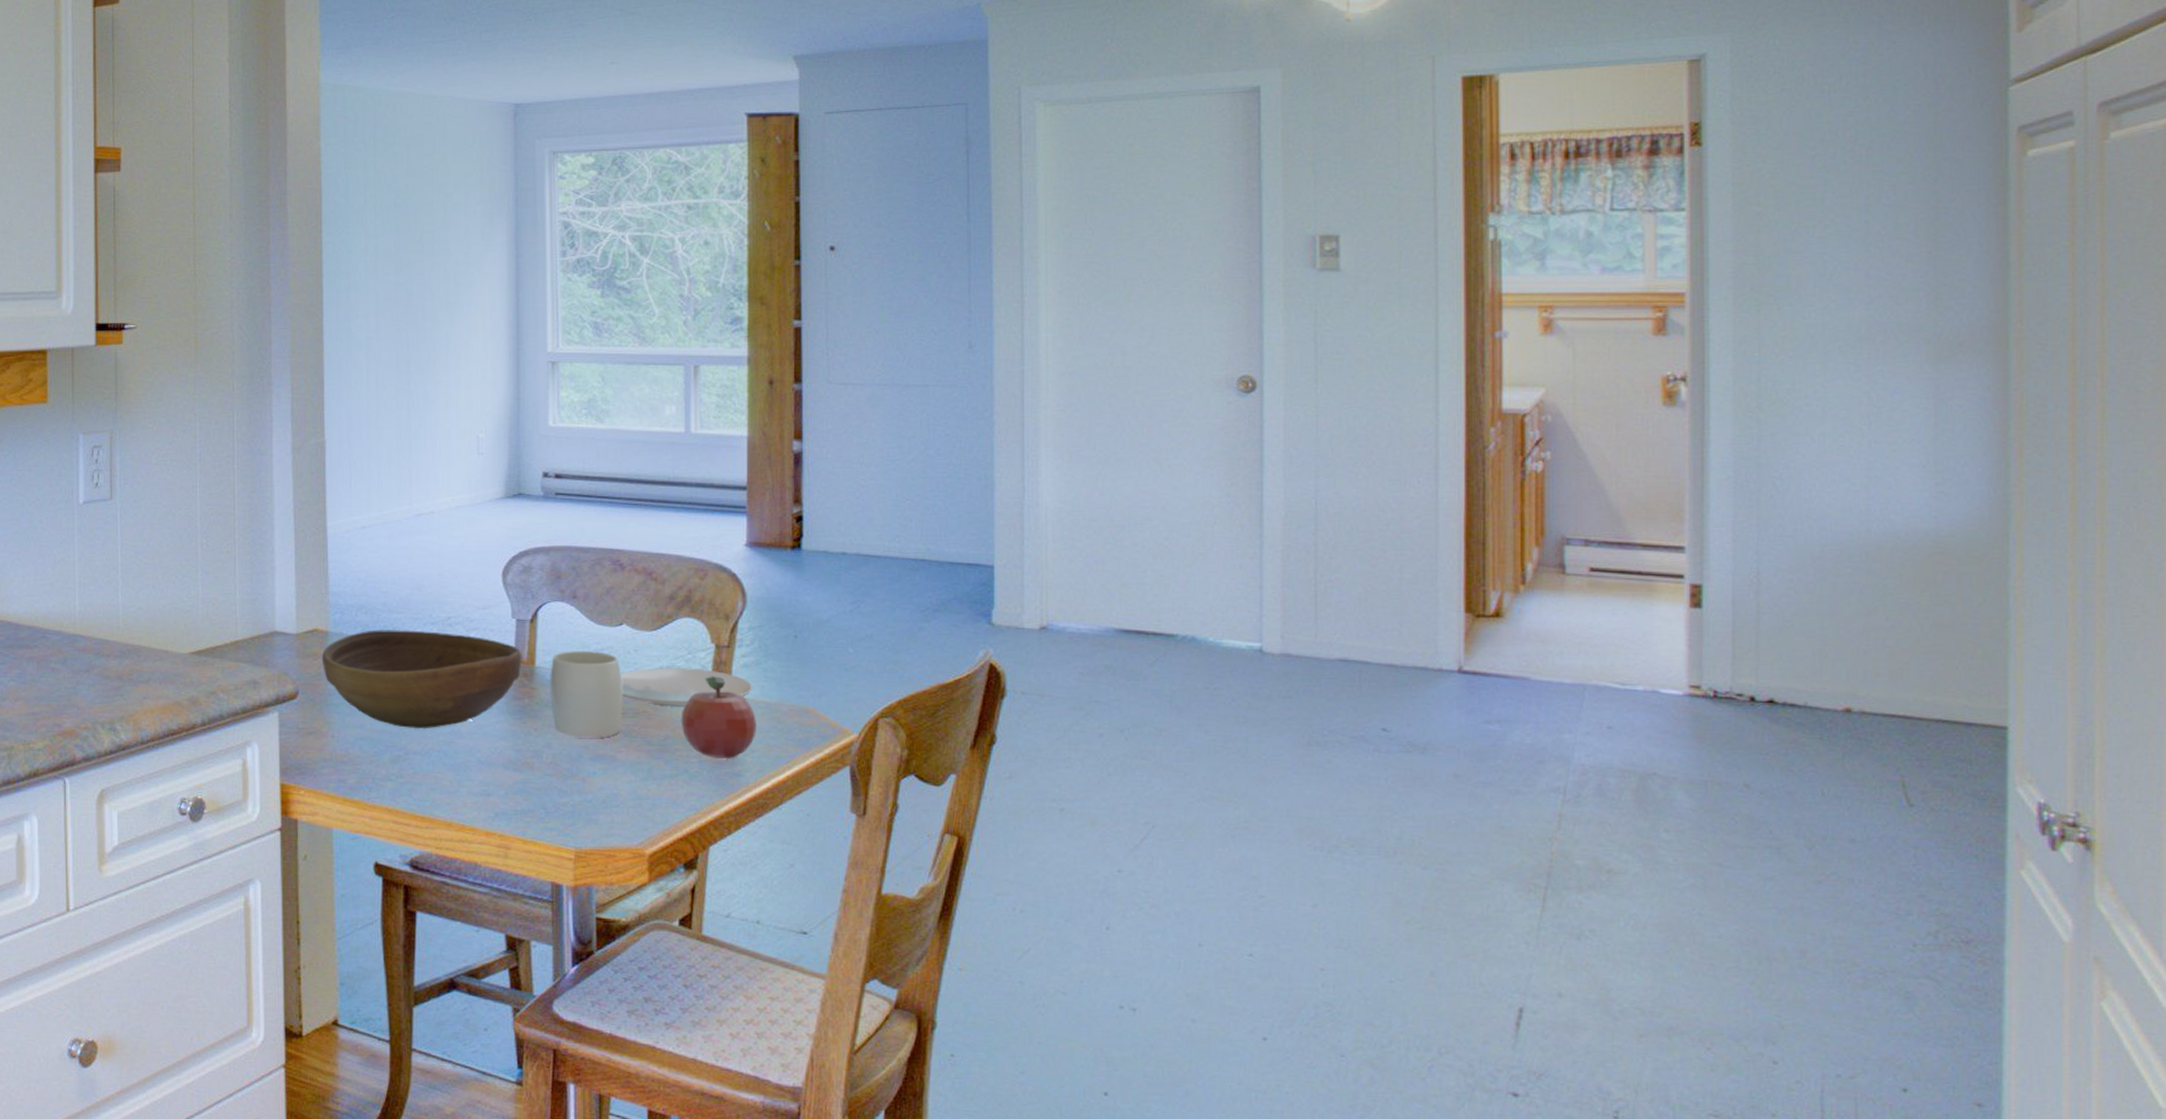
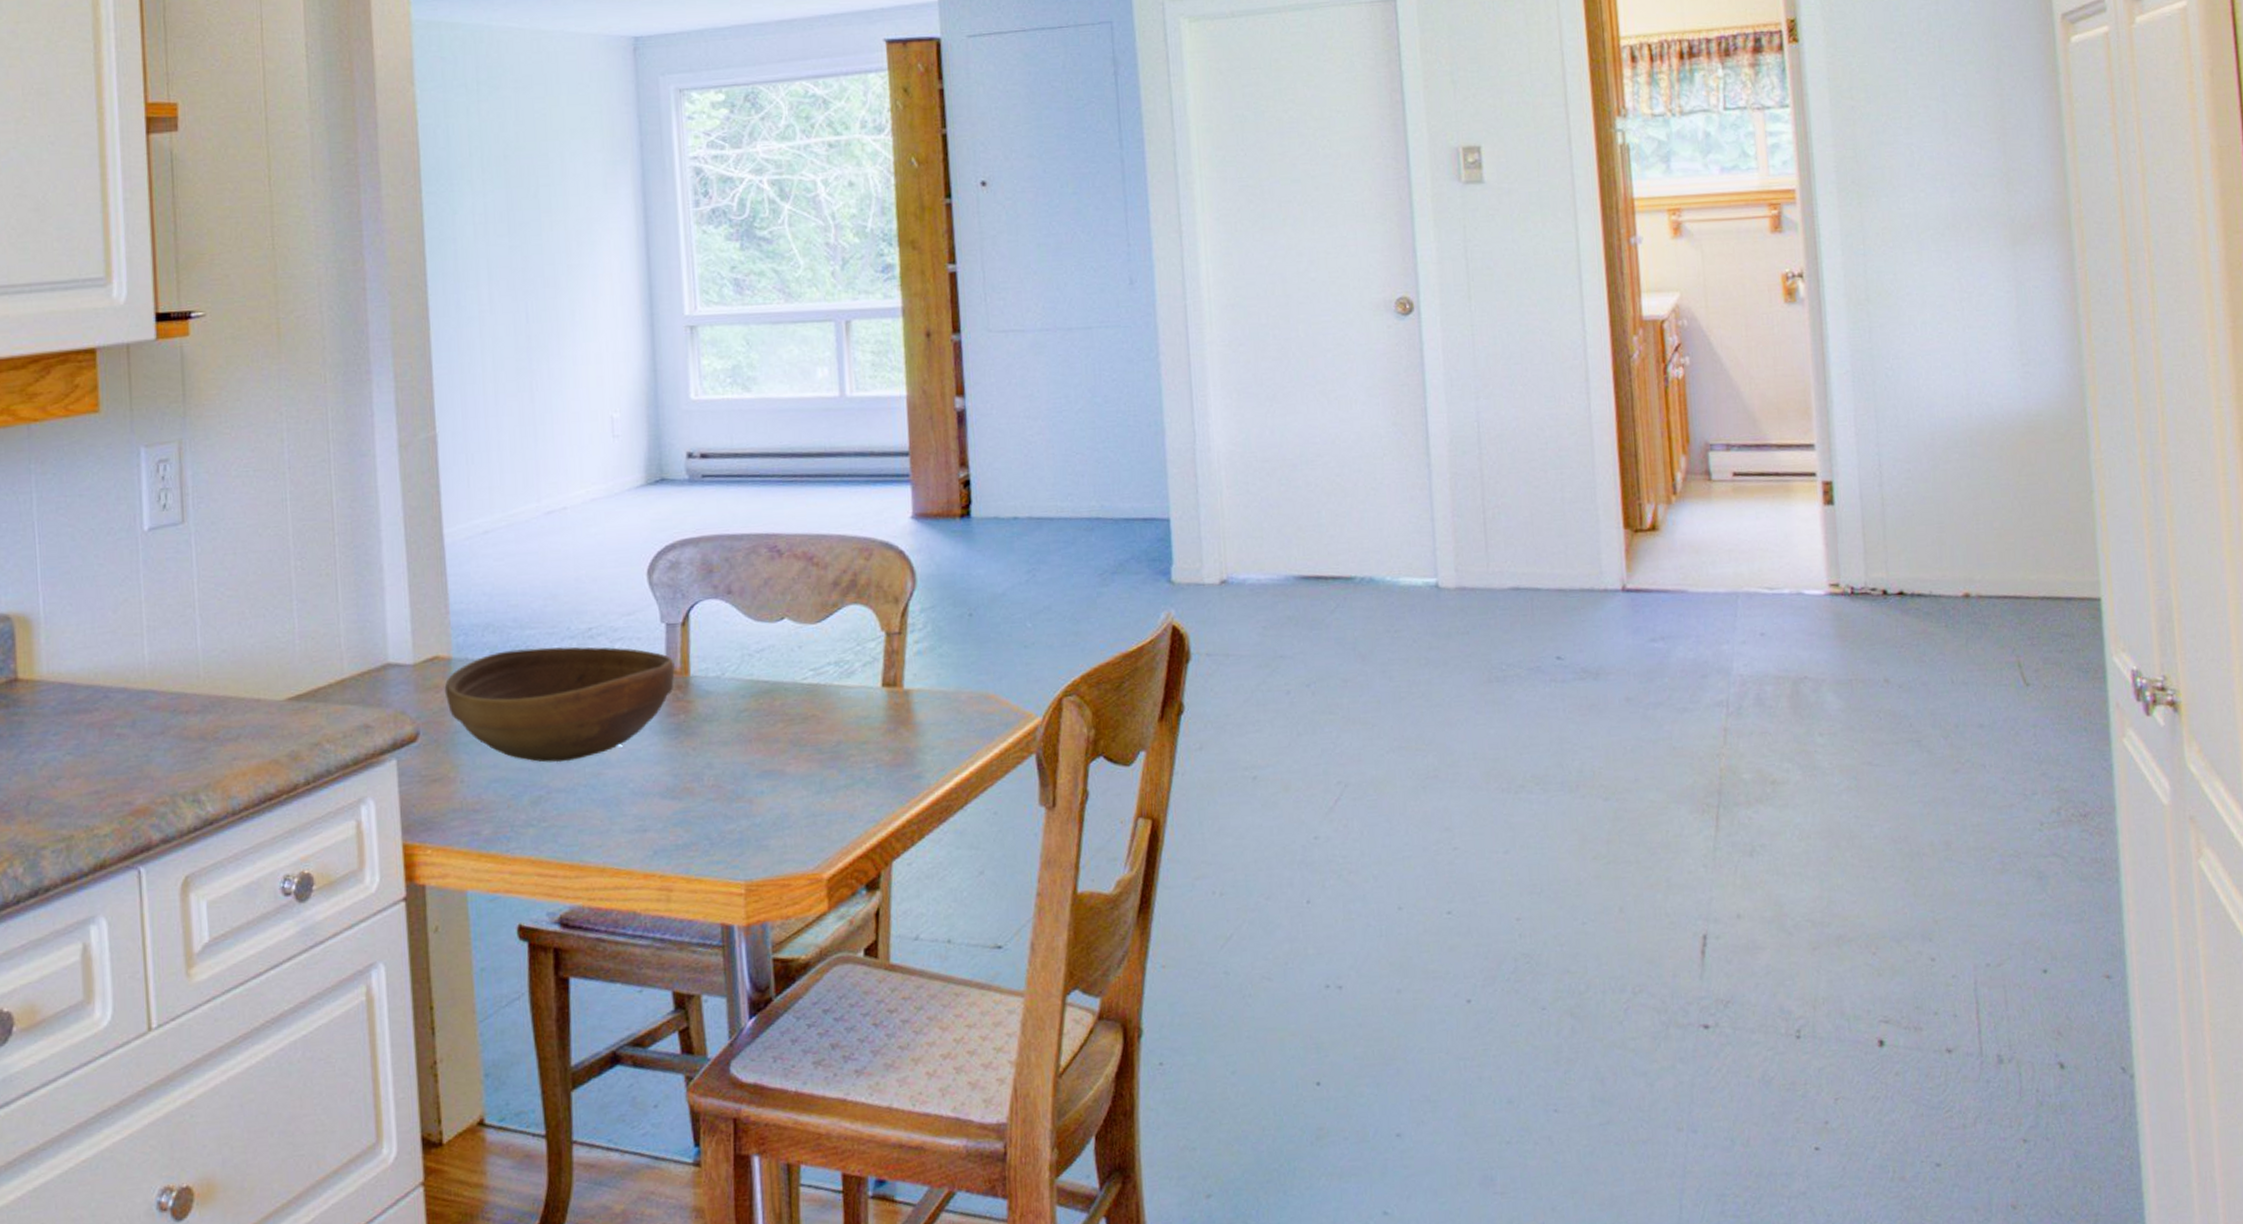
mug: present [550,651,623,738] -> none [706,652,790,753]
plate: present [620,668,752,707] -> none [785,661,928,708]
fruit: present [681,676,756,758] -> none [853,667,935,761]

